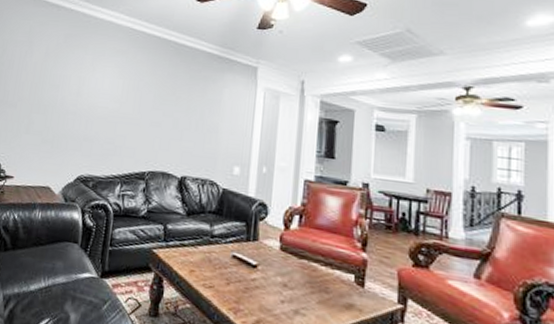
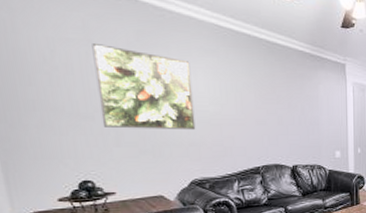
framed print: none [20,45,102,126] -> present [92,44,196,130]

